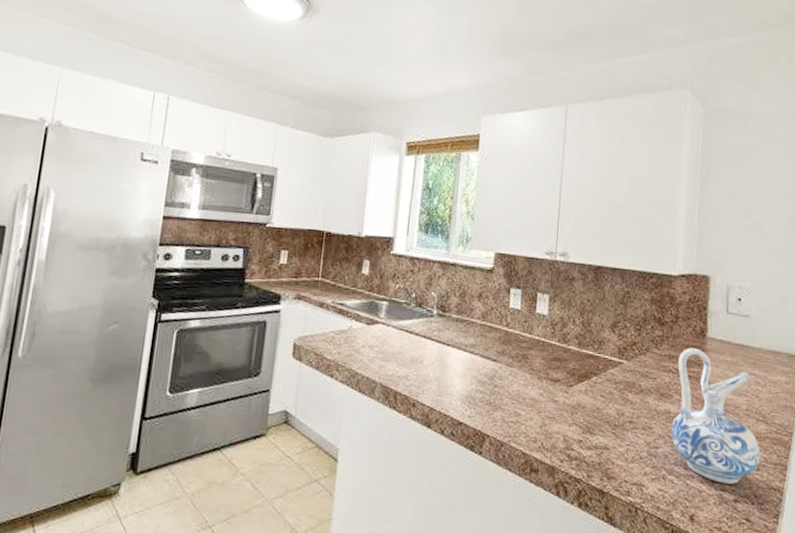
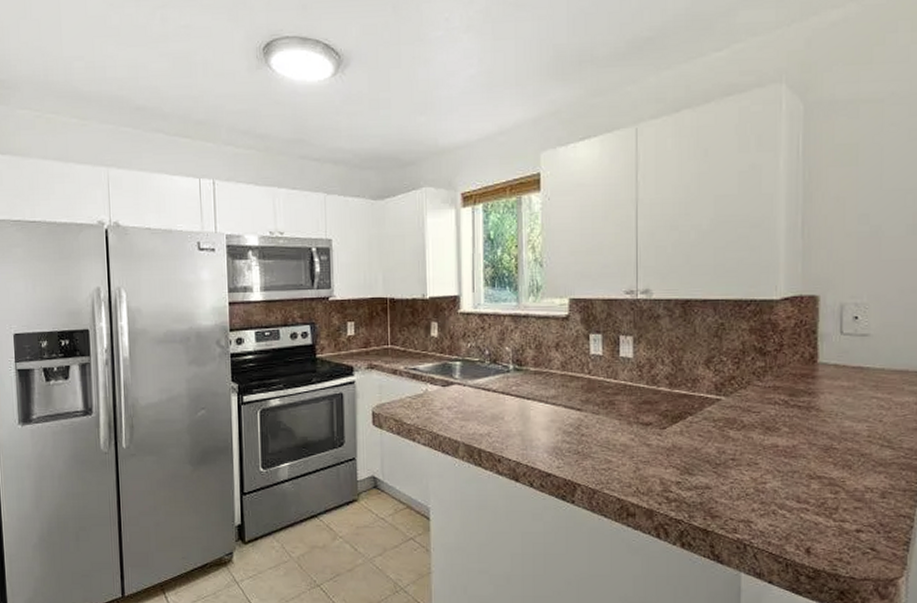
ceramic pitcher: present [671,347,760,484] -> none [781,376,885,514]

